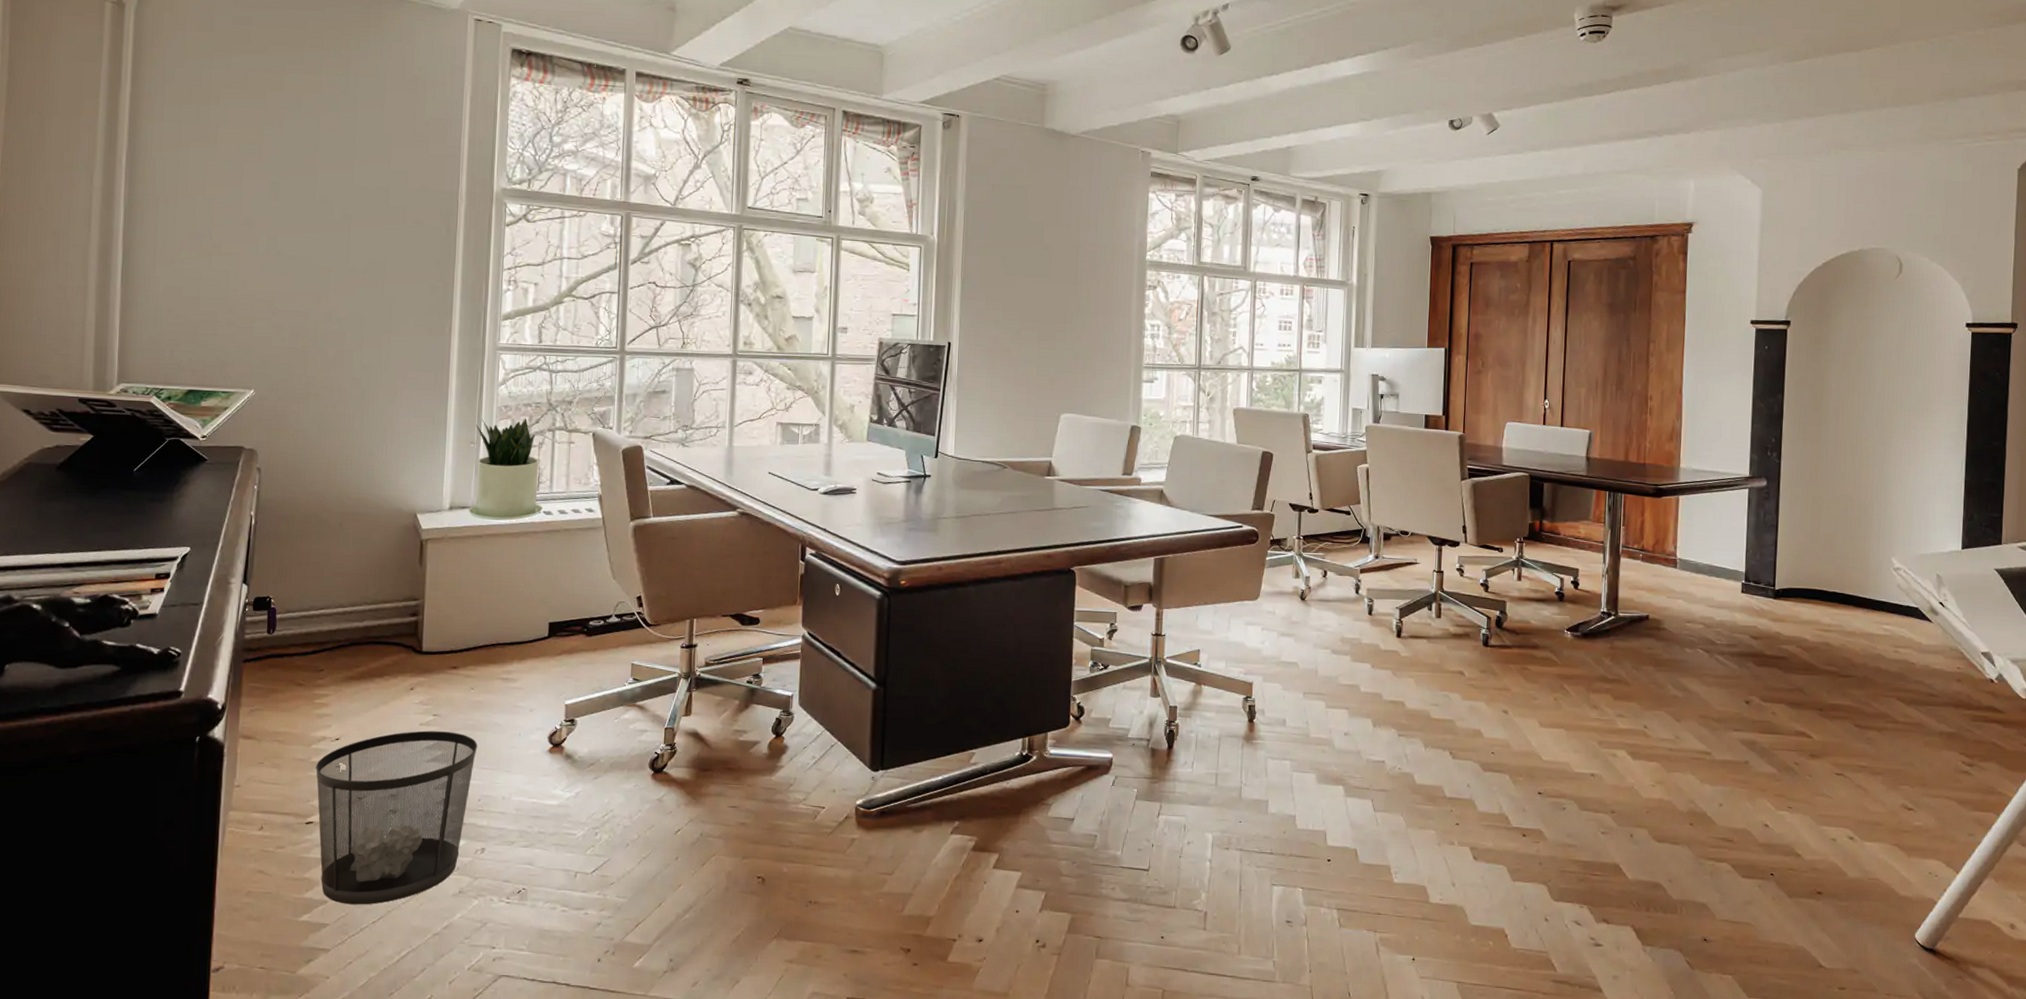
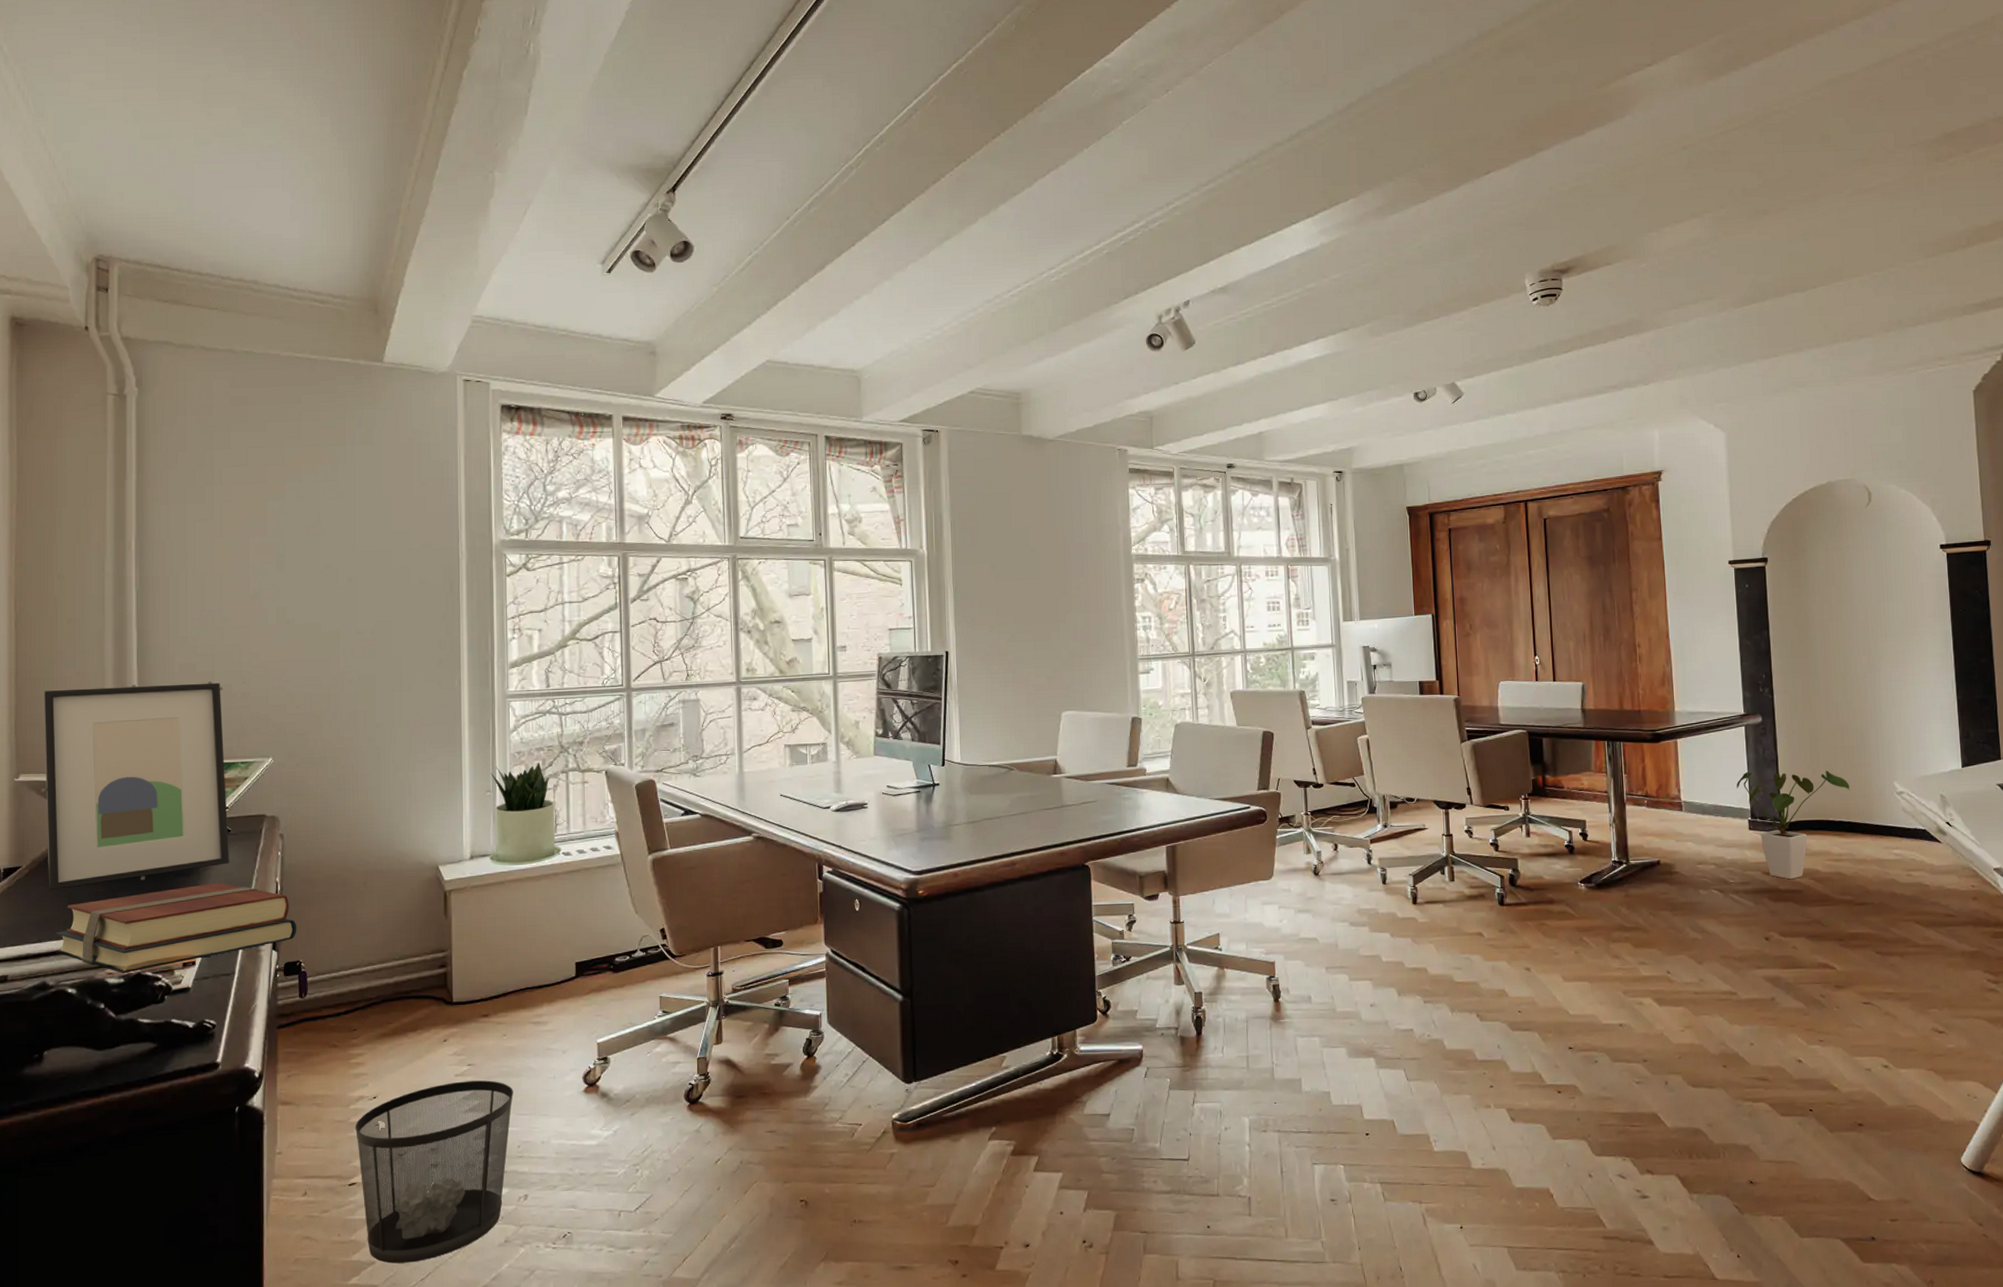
picture frame: none [16,301,208,505] -> present [41,680,230,891]
books: none [23,510,269,595] -> present [56,882,297,974]
house plant: none [1734,534,1847,646] -> present [1736,771,1850,880]

